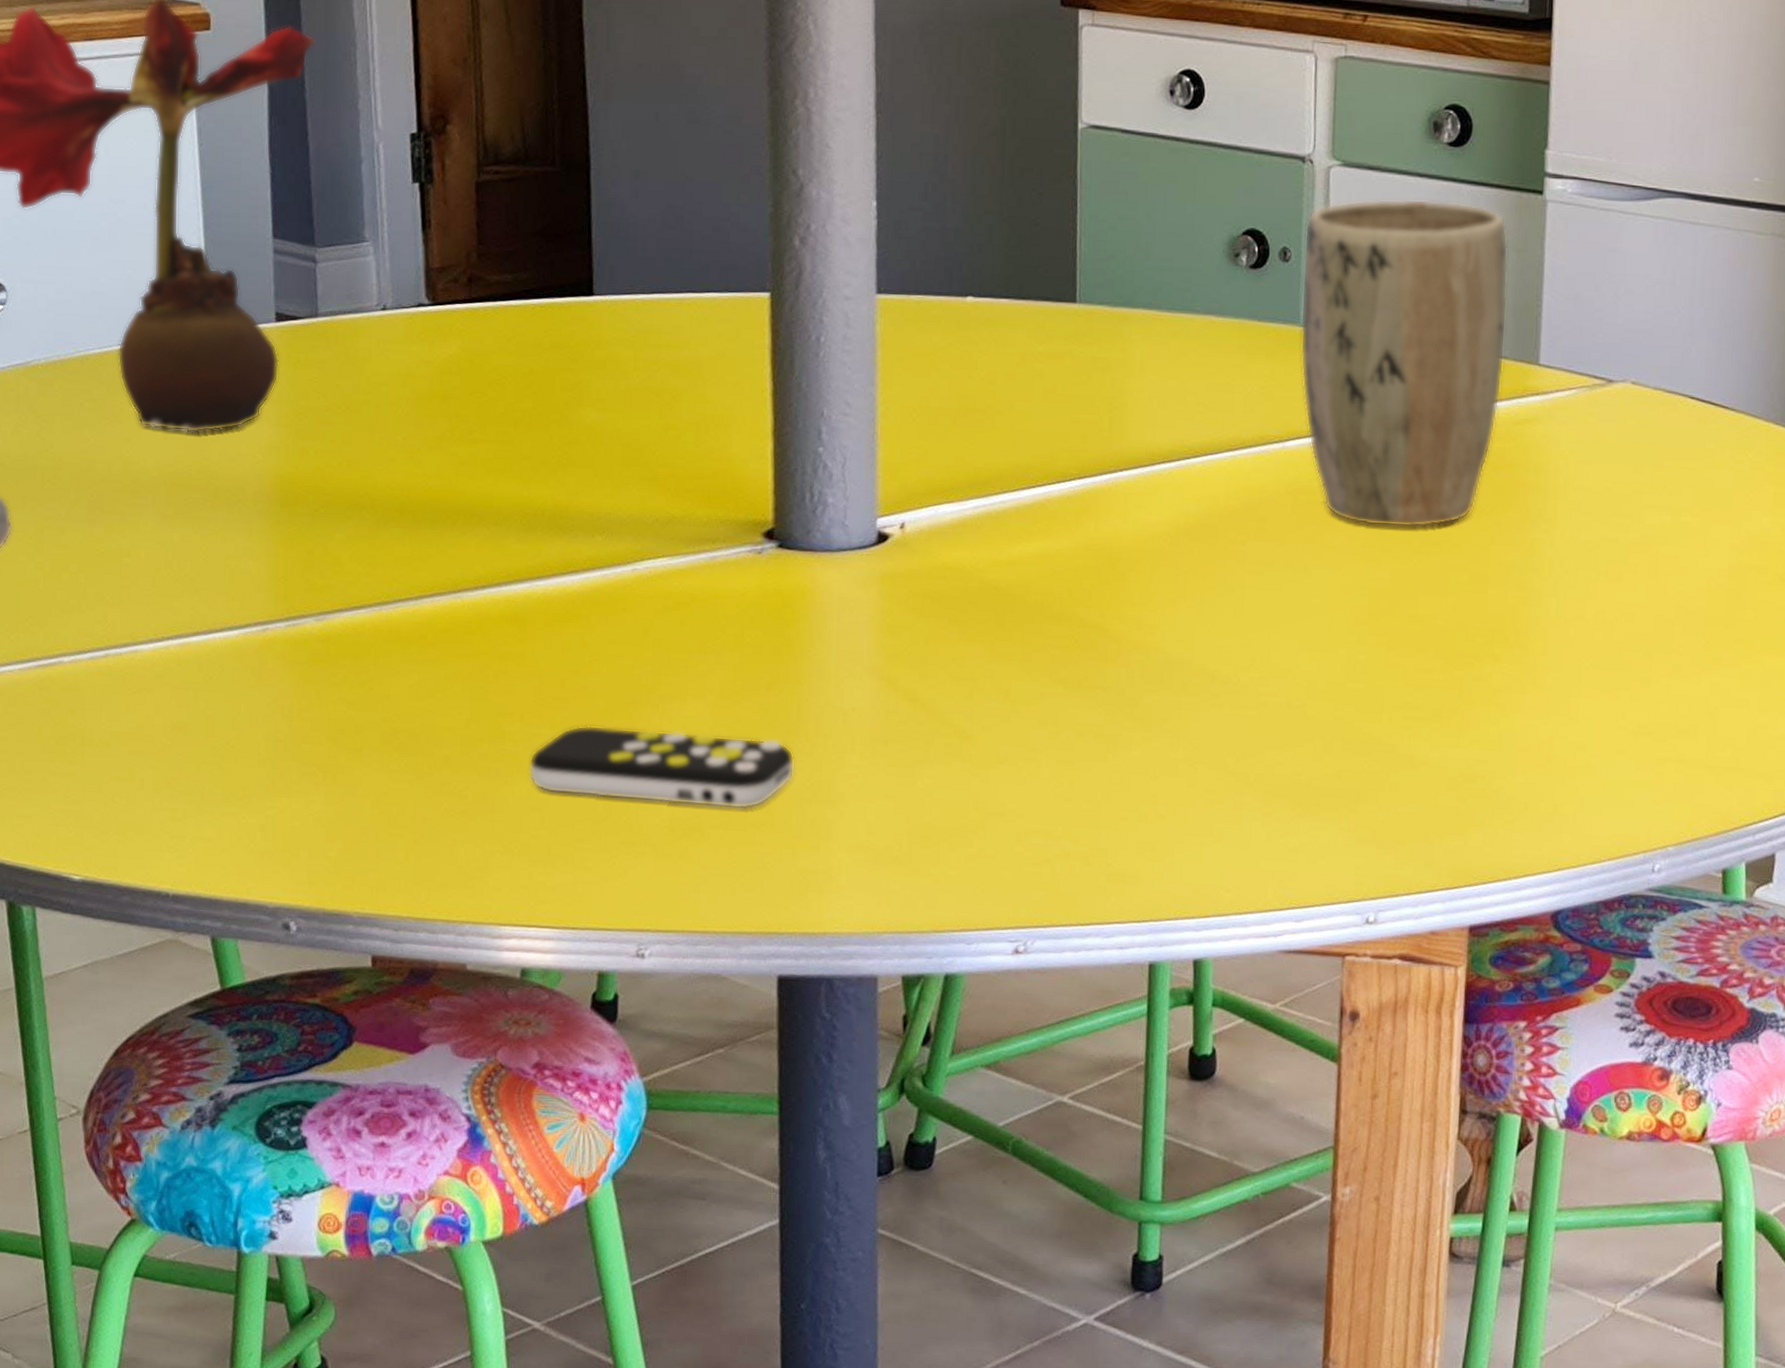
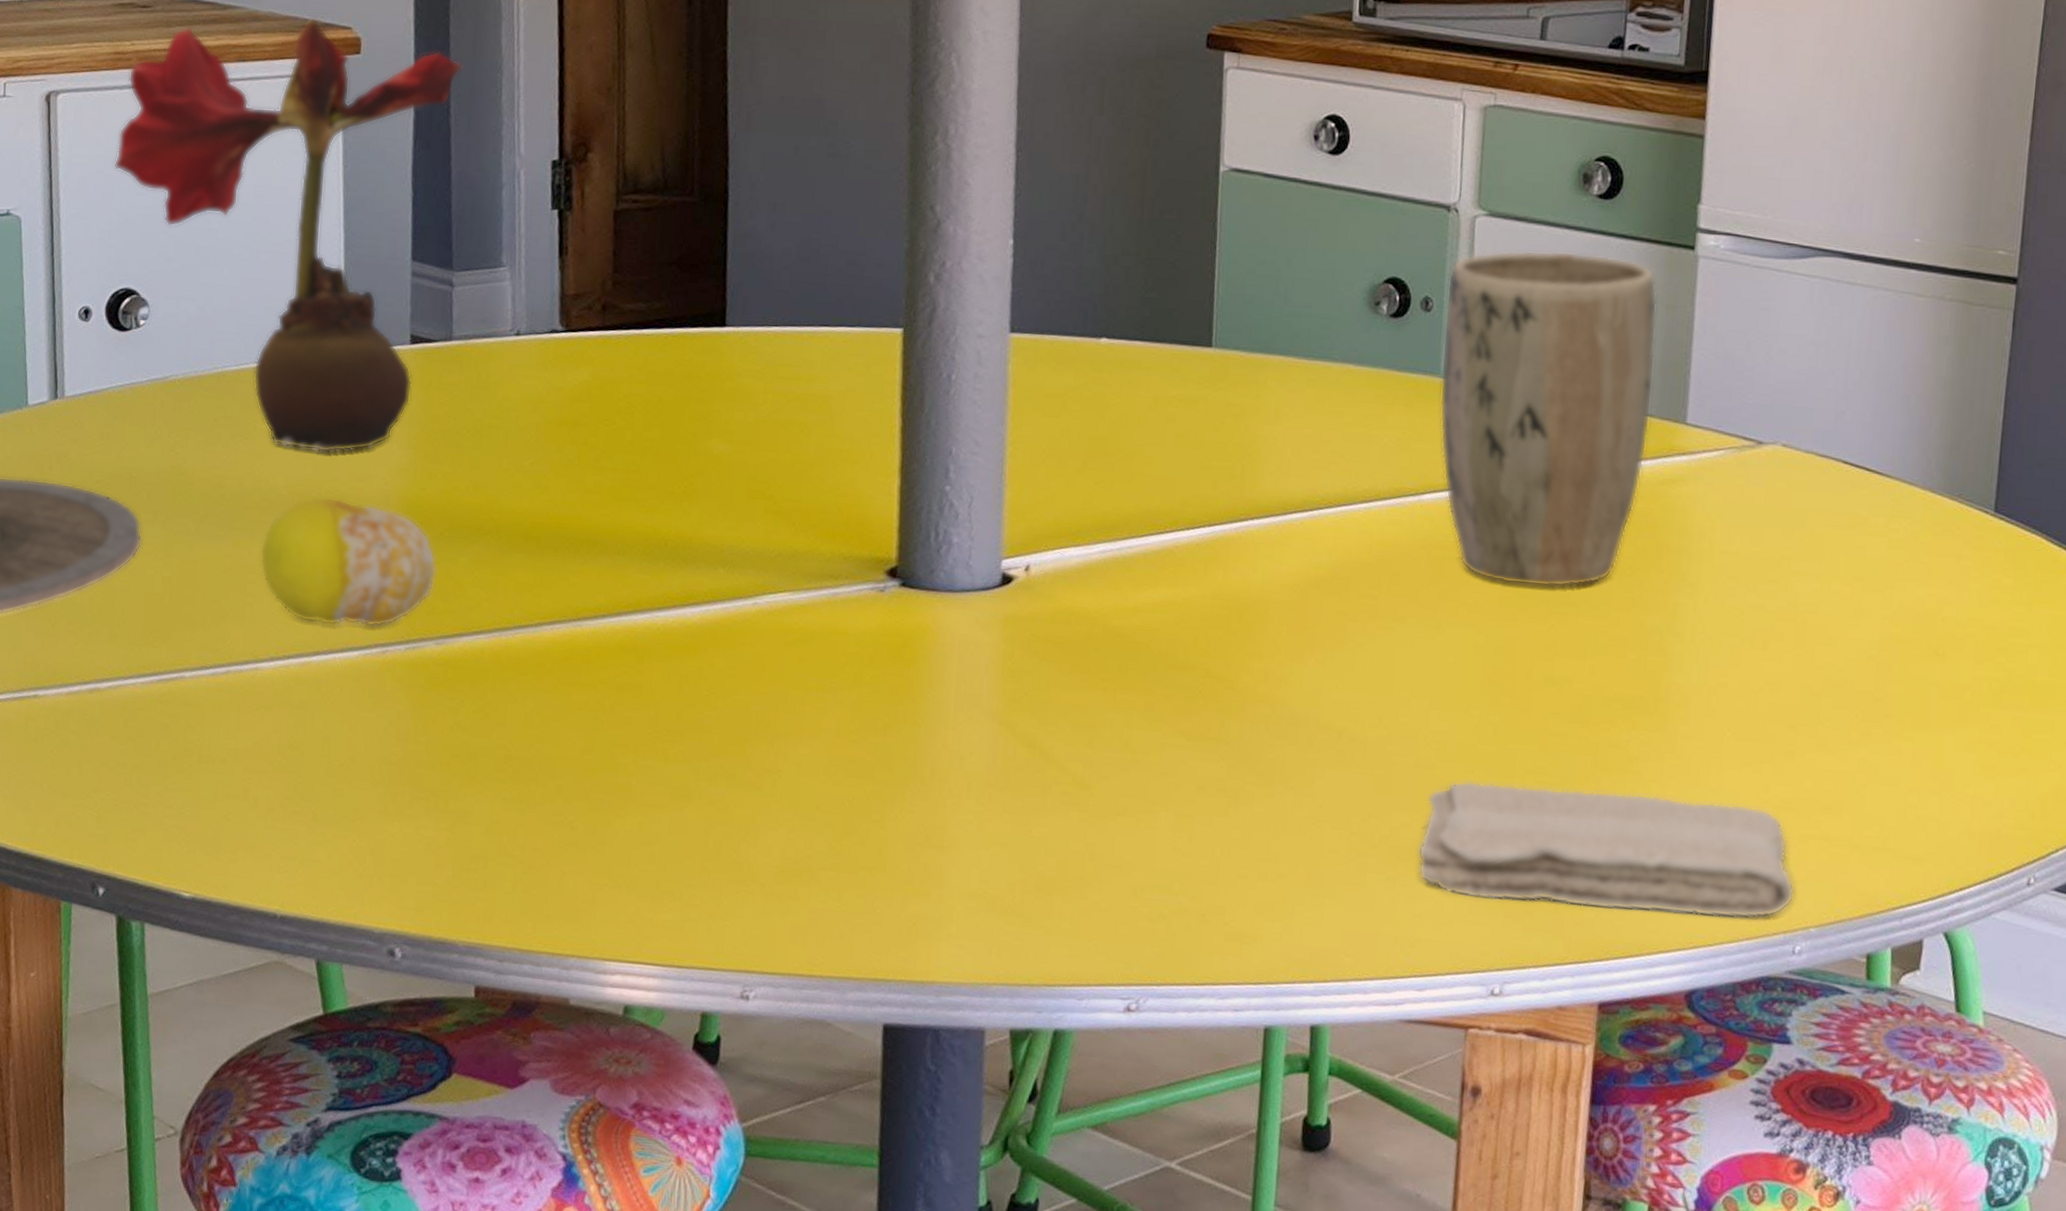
fruit: none [133,477,313,606] -> present [260,496,437,627]
remote control: present [529,725,795,809] -> none [641,759,910,852]
washcloth: none [1292,717,1654,841] -> present [1418,780,1796,919]

